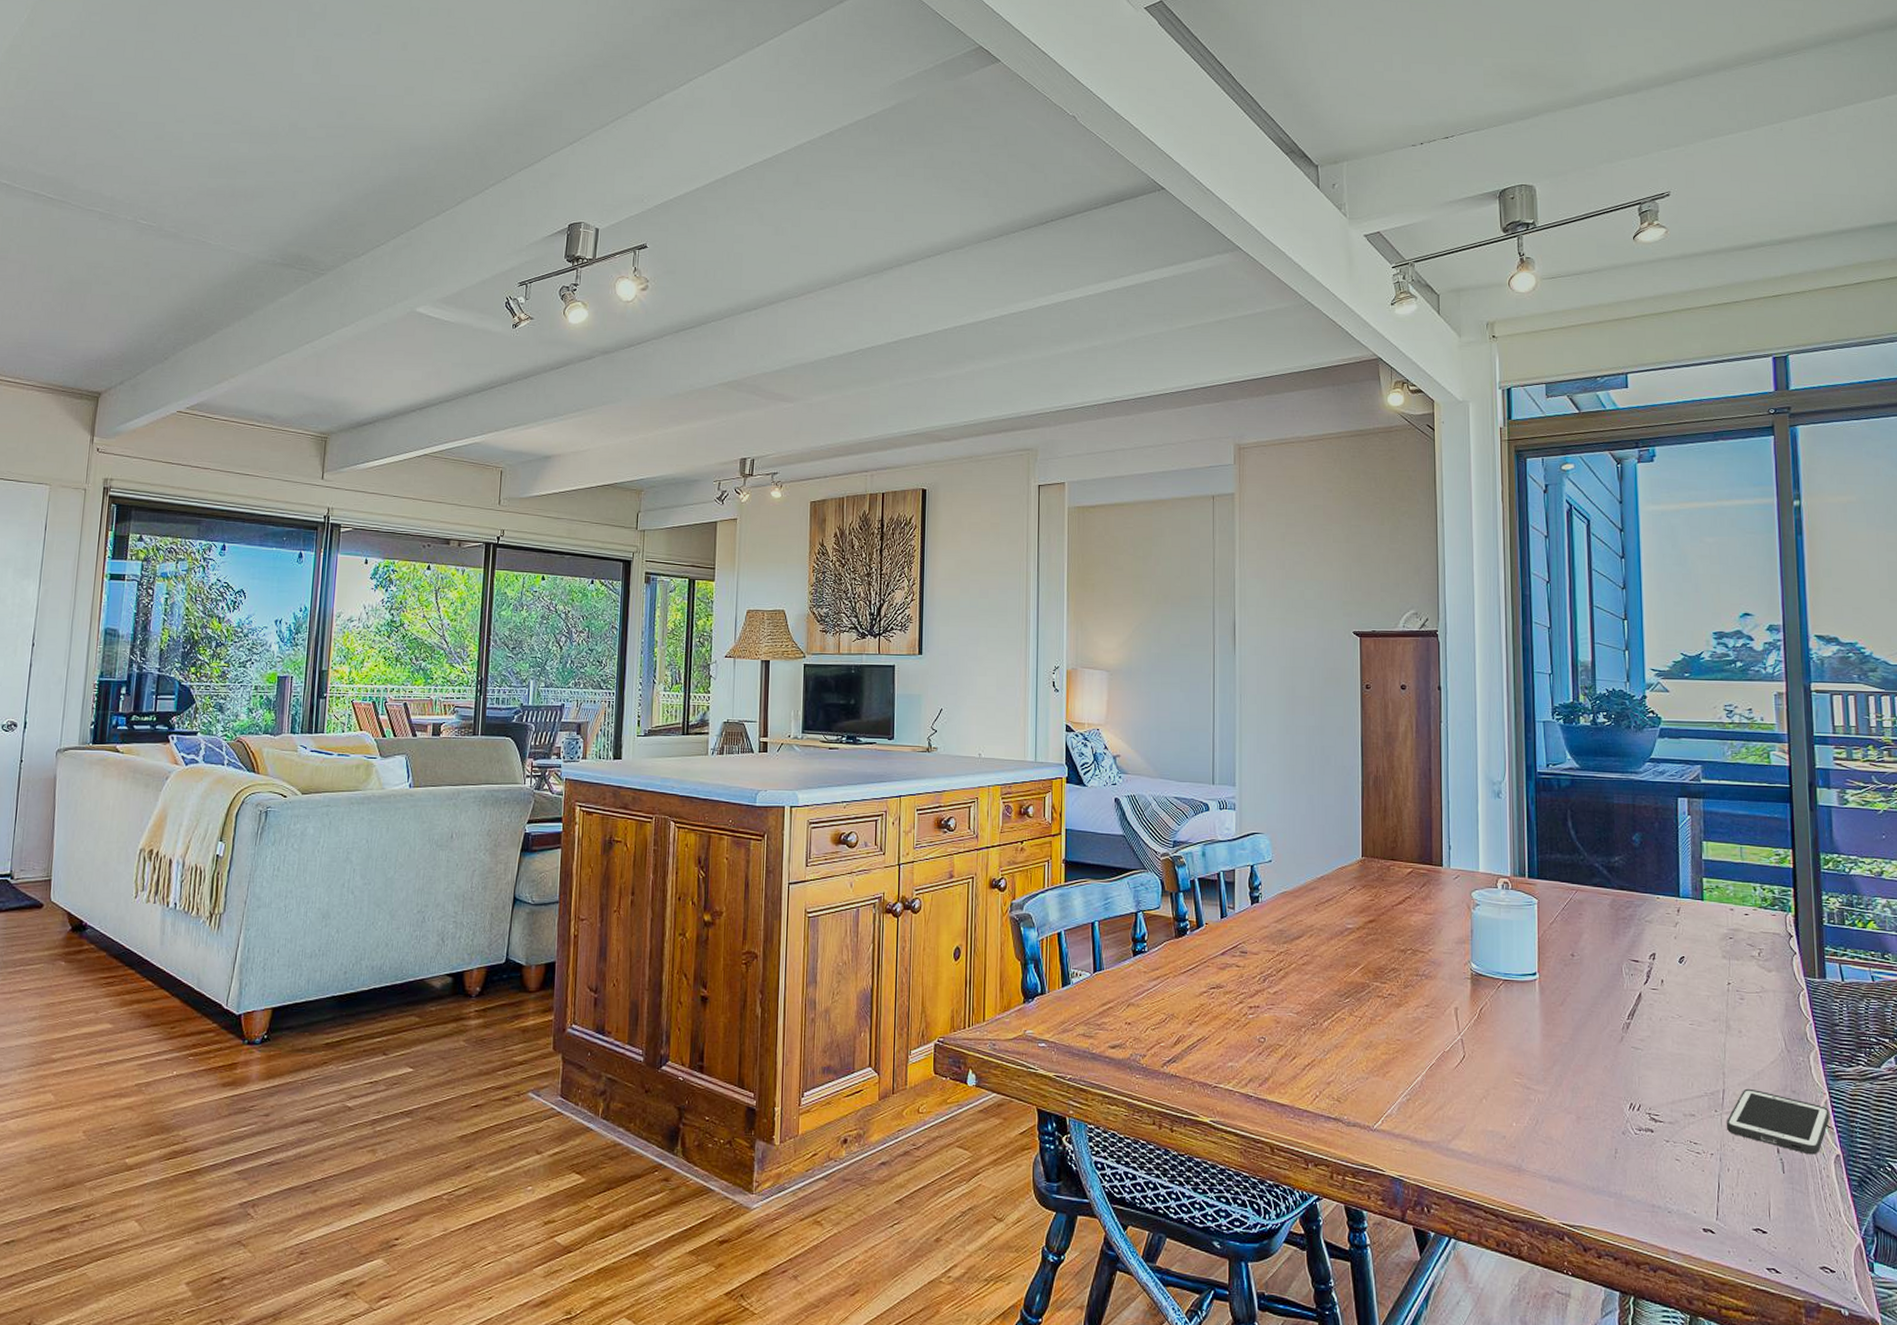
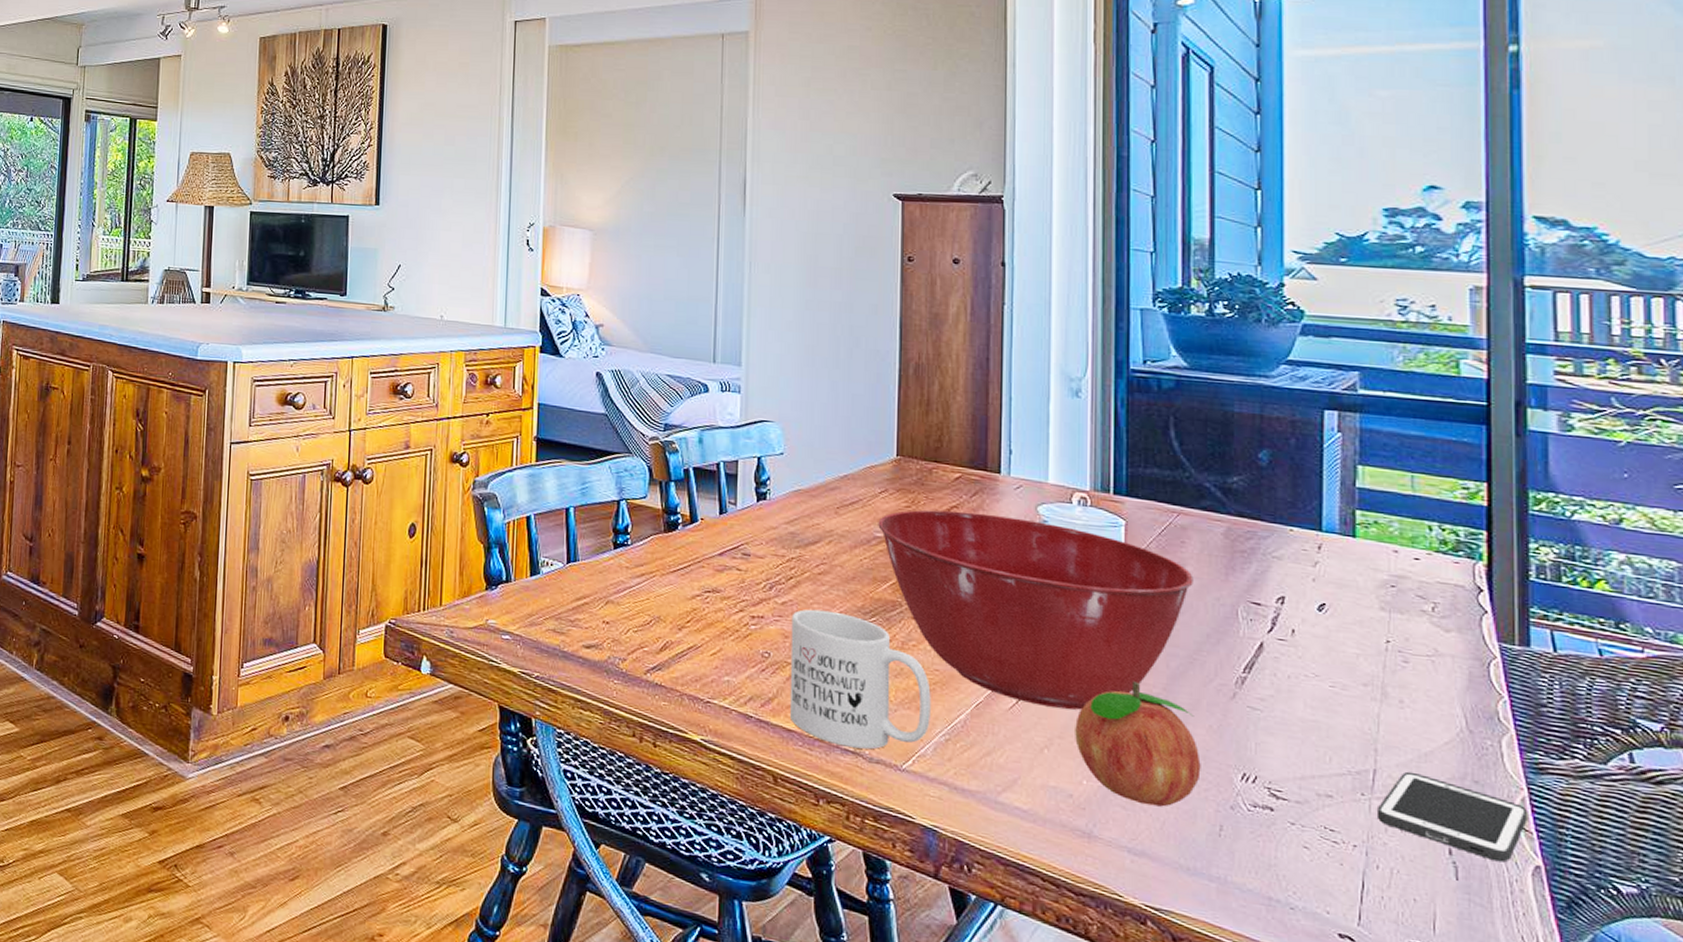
mug: none [1282,996,1395,1115] -> present [789,609,931,750]
mixing bowl: none [1349,901,1589,1063] -> present [878,510,1193,710]
fruit: none [1506,1034,1600,1139] -> present [1075,681,1201,807]

